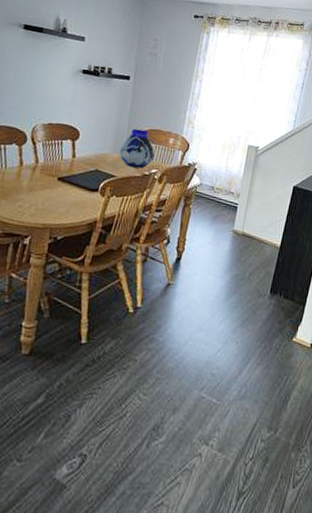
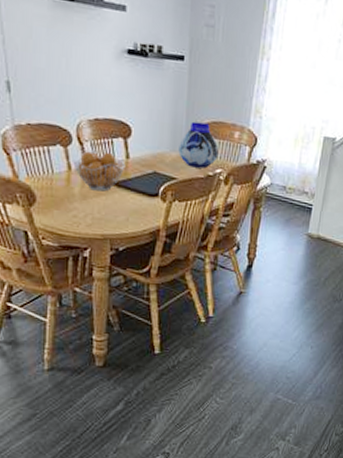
fruit basket: none [25,150,71,185] -> present [73,151,126,192]

